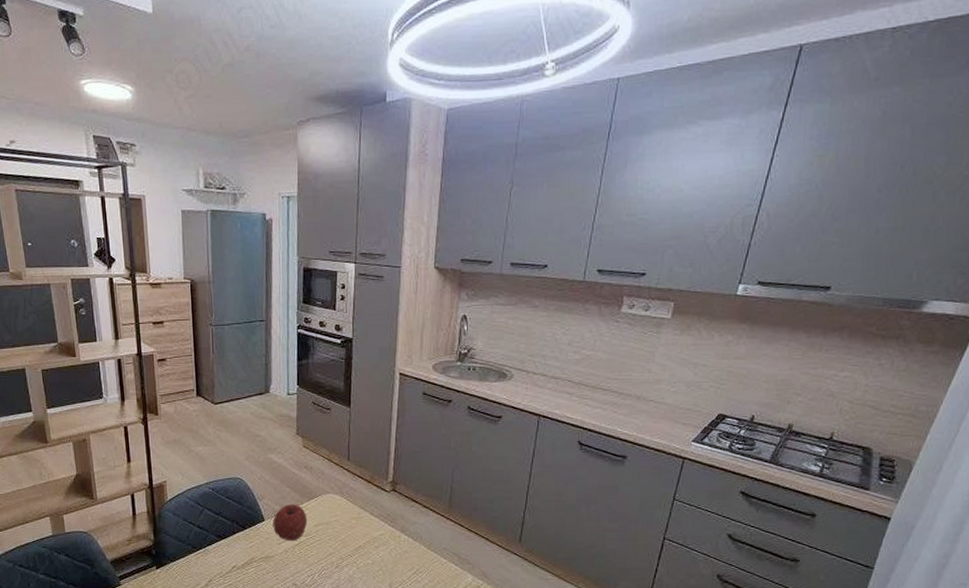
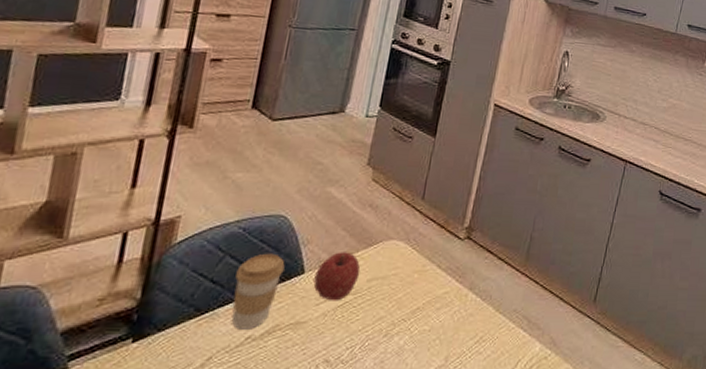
coffee cup: none [214,506,249,561] -> present [231,253,285,329]

